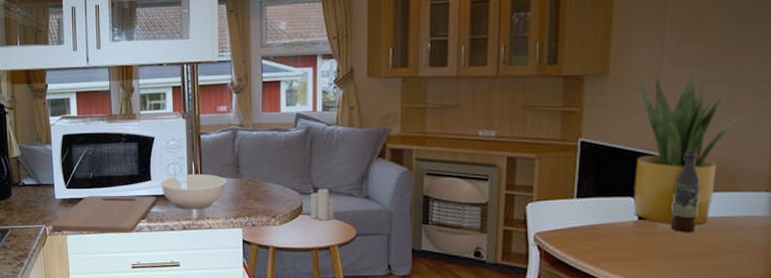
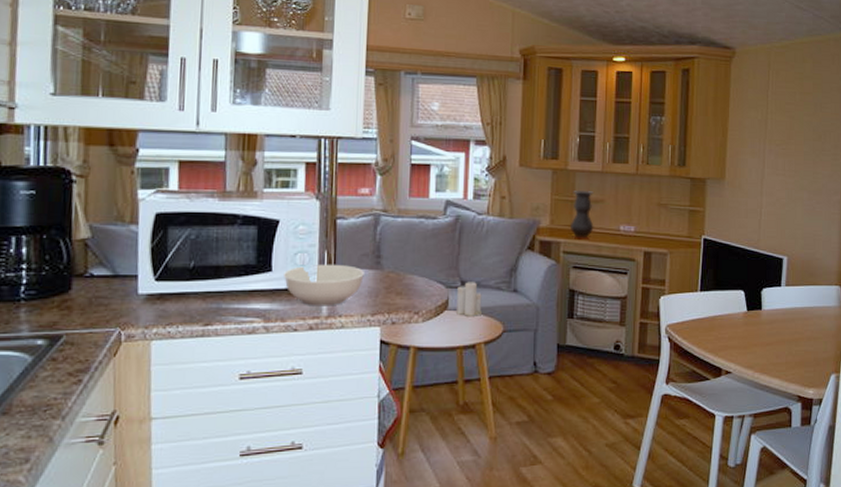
cutting board: present [51,196,157,233] -> none [129,290,279,336]
vase: none [422,96,449,145] -> present [569,189,594,239]
planter: present [634,69,740,225] -> none [744,178,818,314]
wine bottle: present [671,150,700,232] -> none [771,248,791,321]

